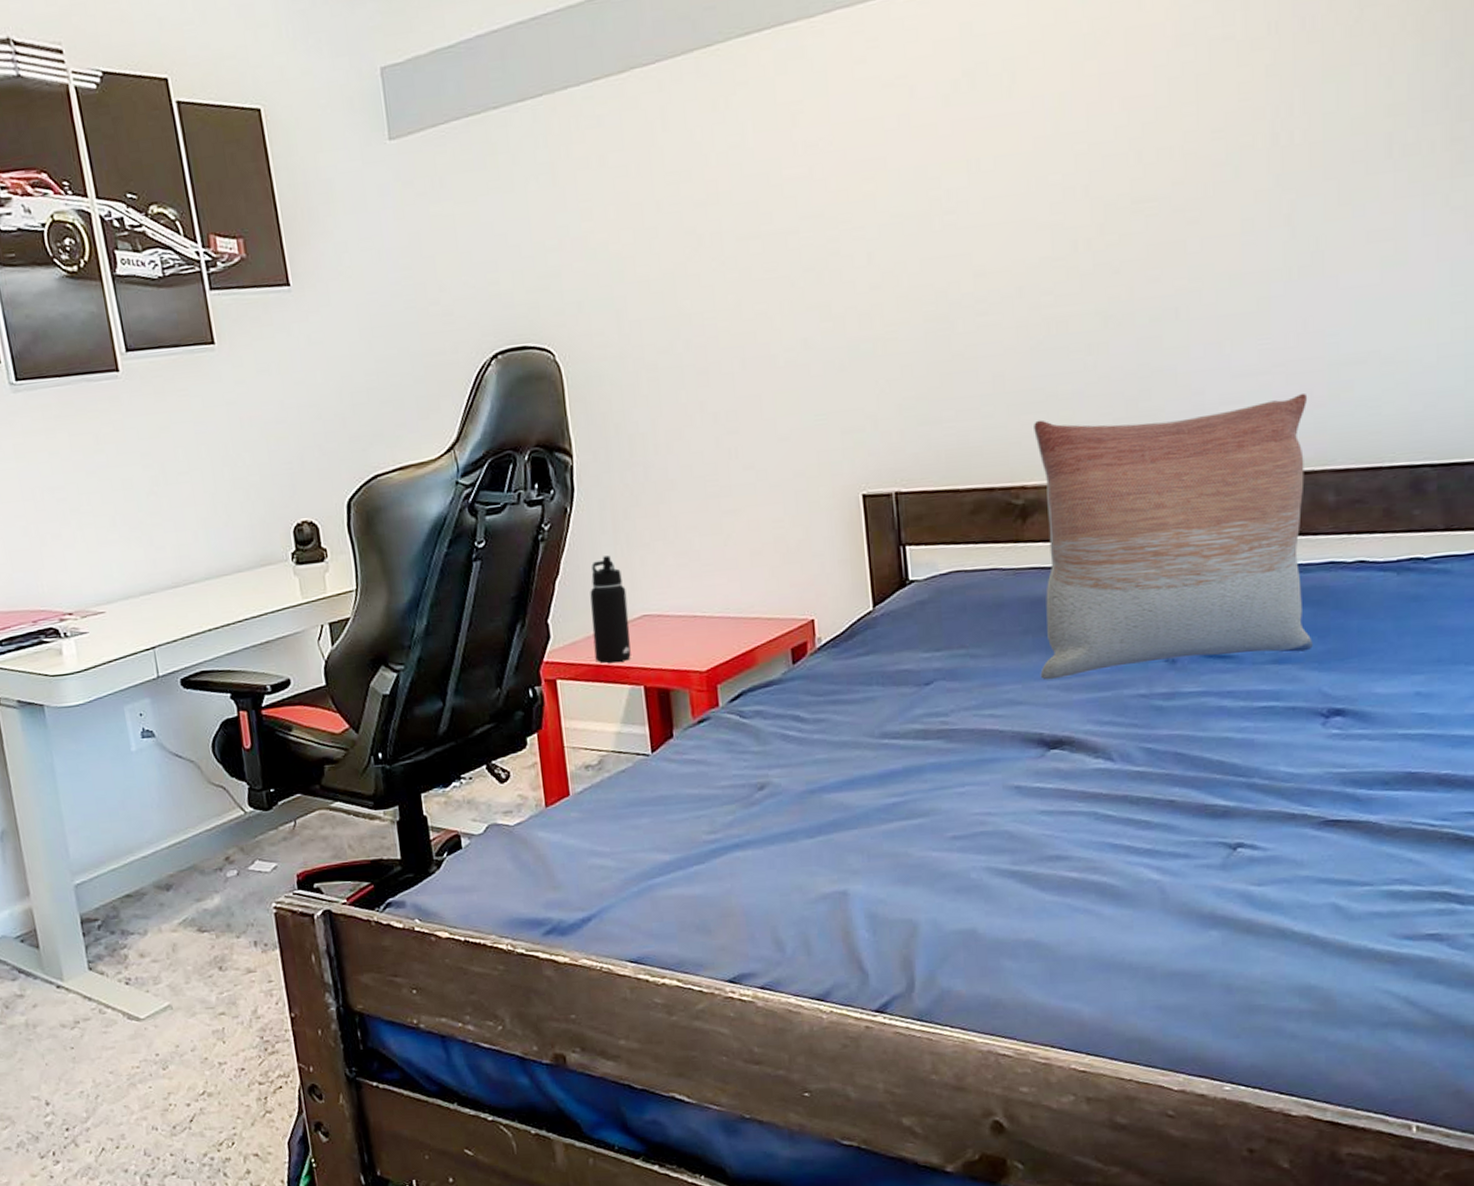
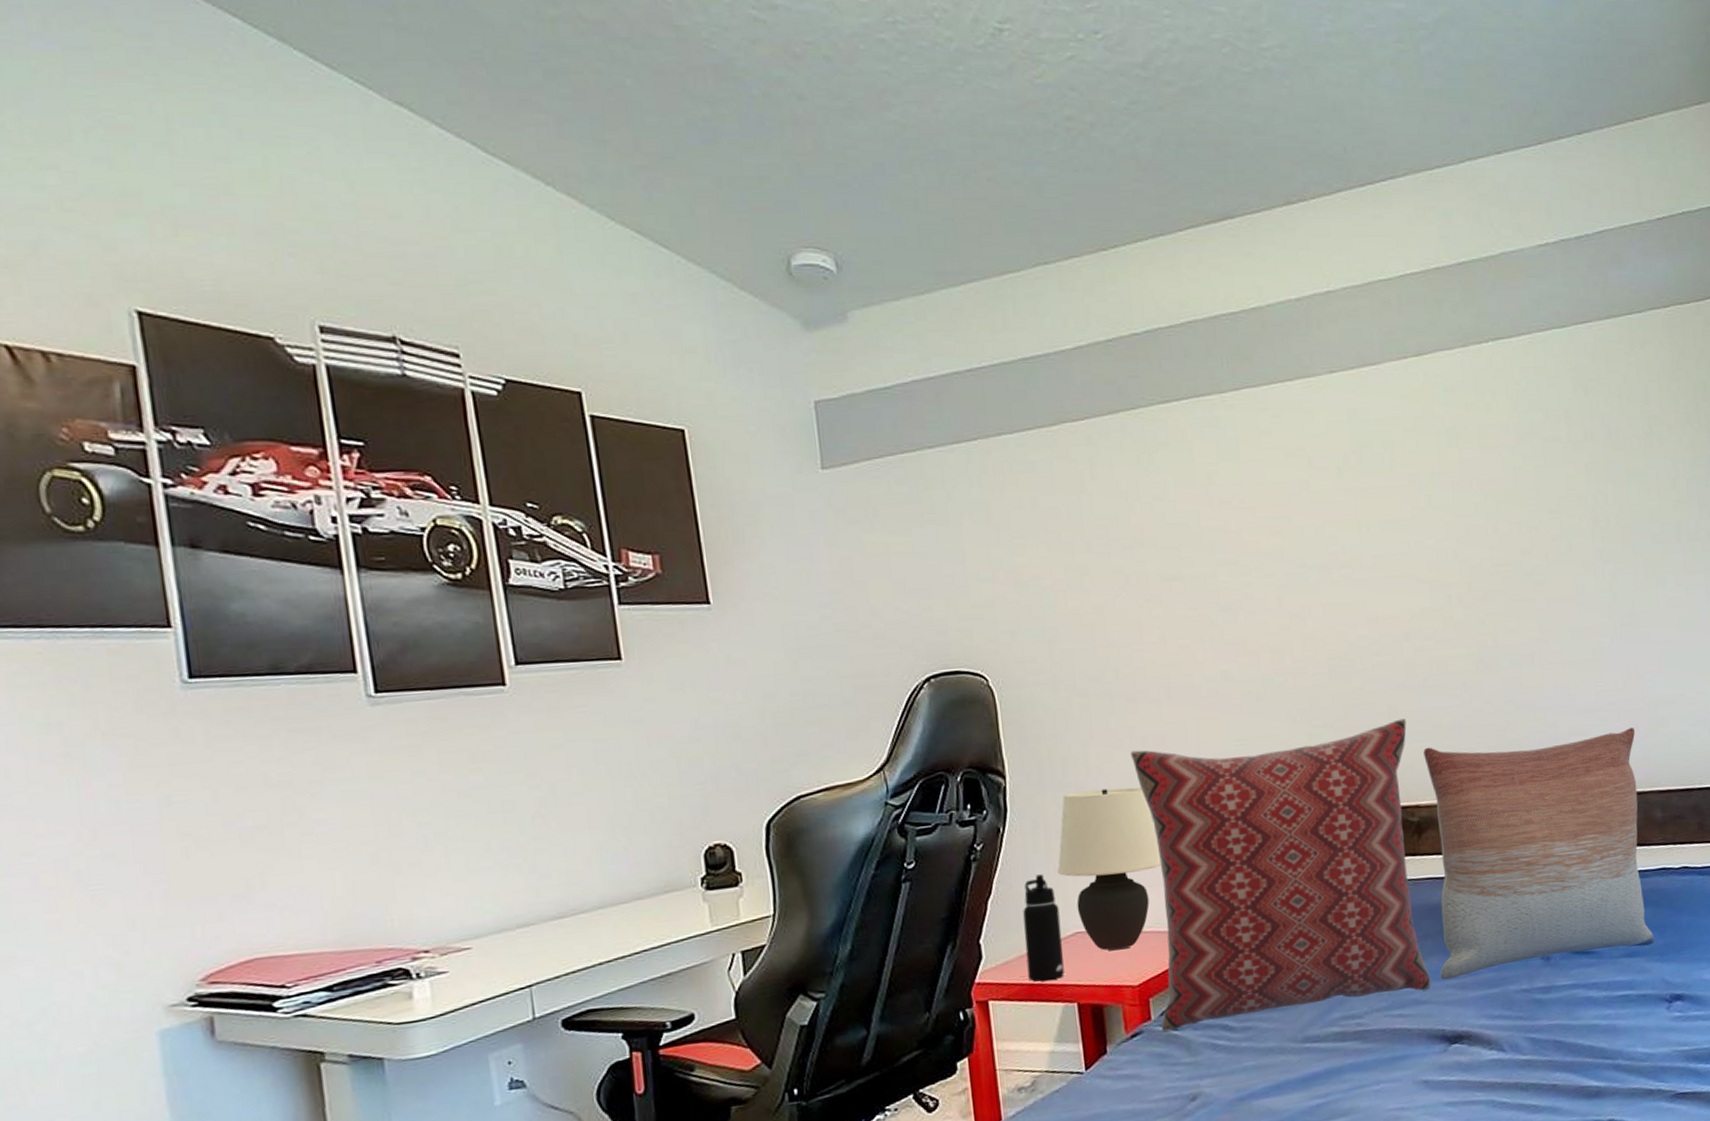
table lamp: none [624,466,732,635] -> present [1056,787,1162,951]
pillow: none [701,387,1030,719] -> present [1131,718,1431,1031]

